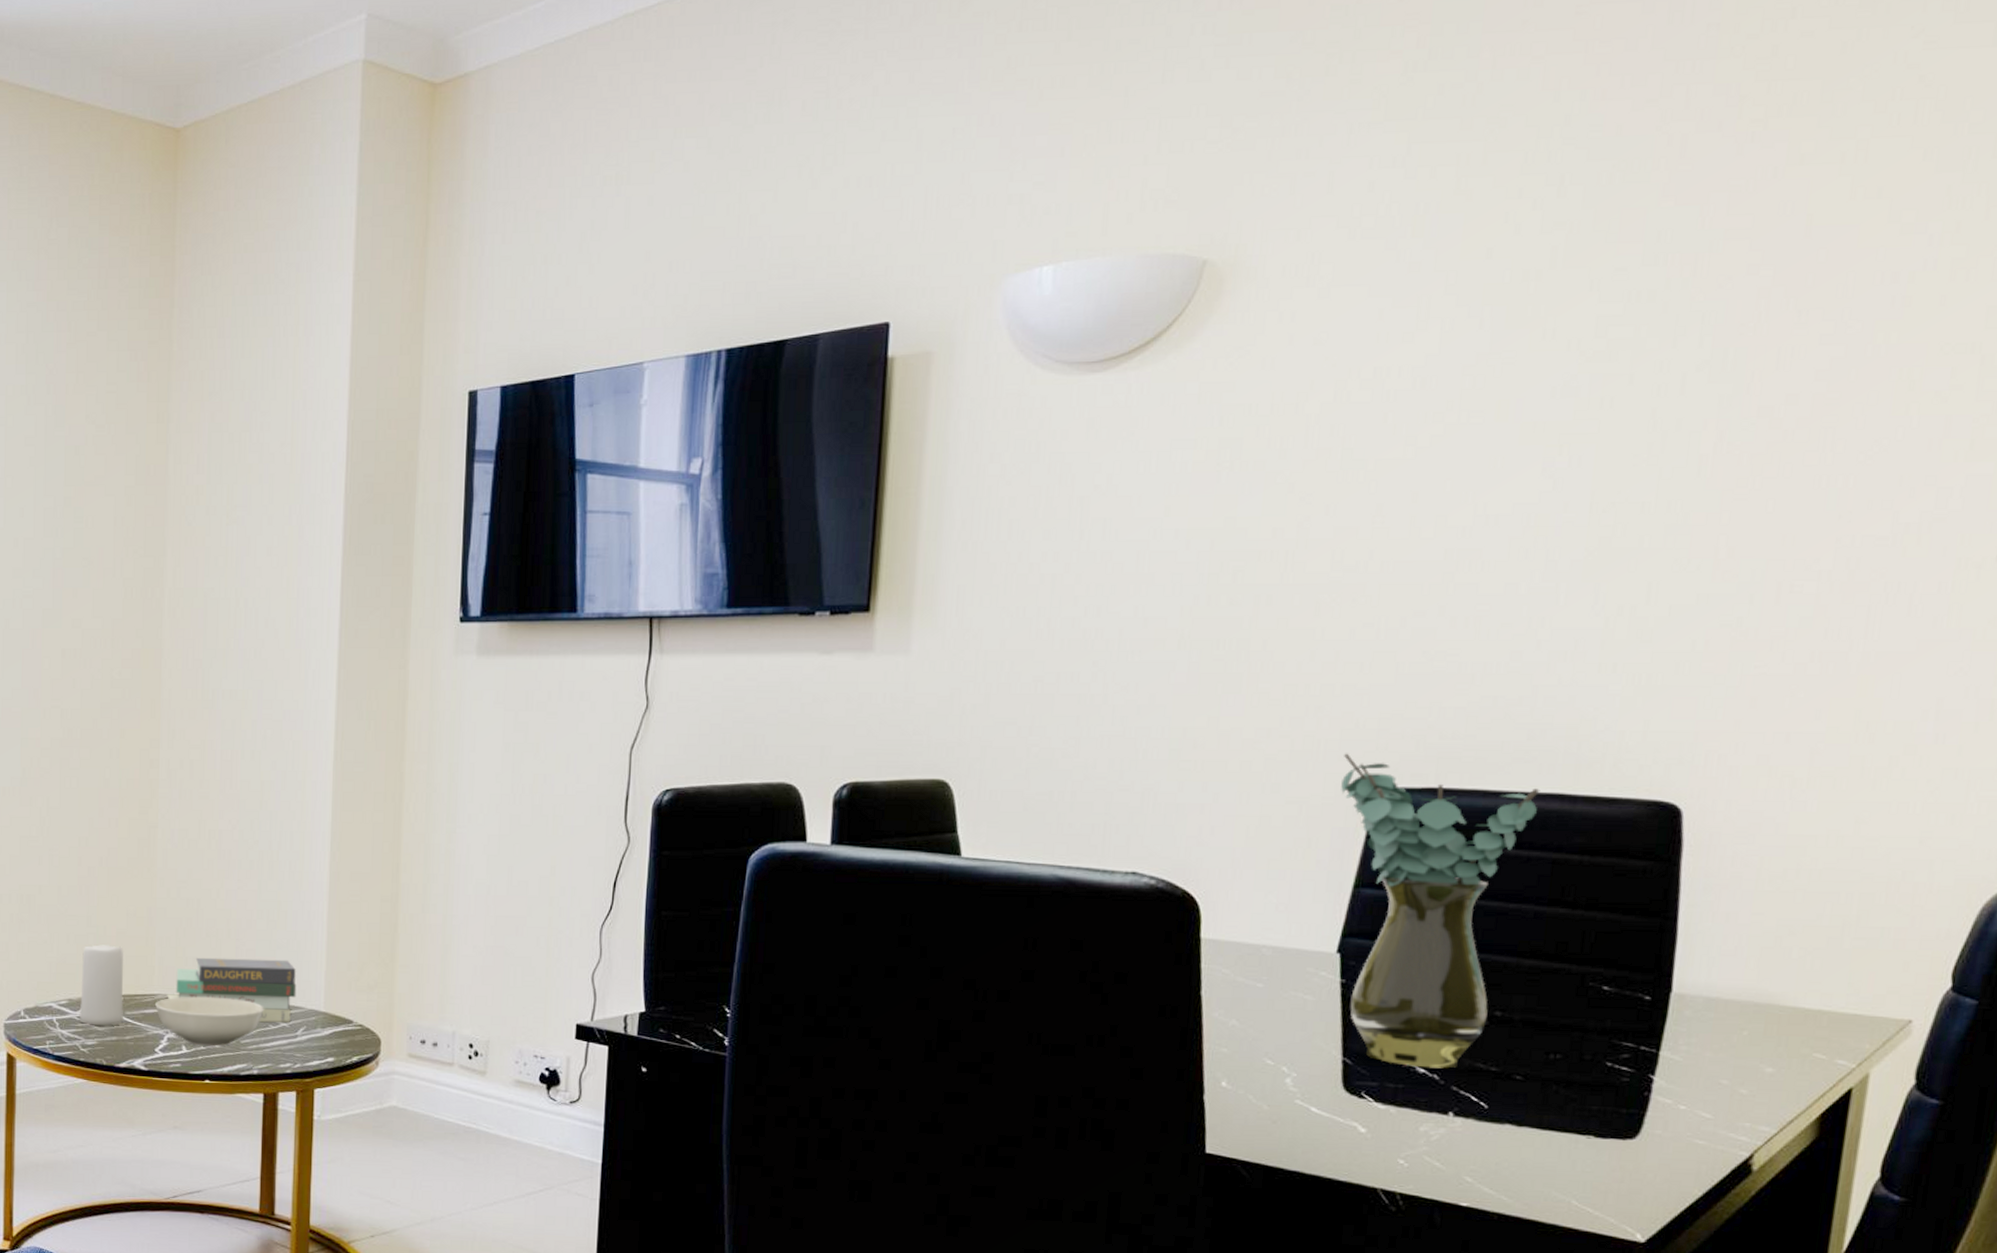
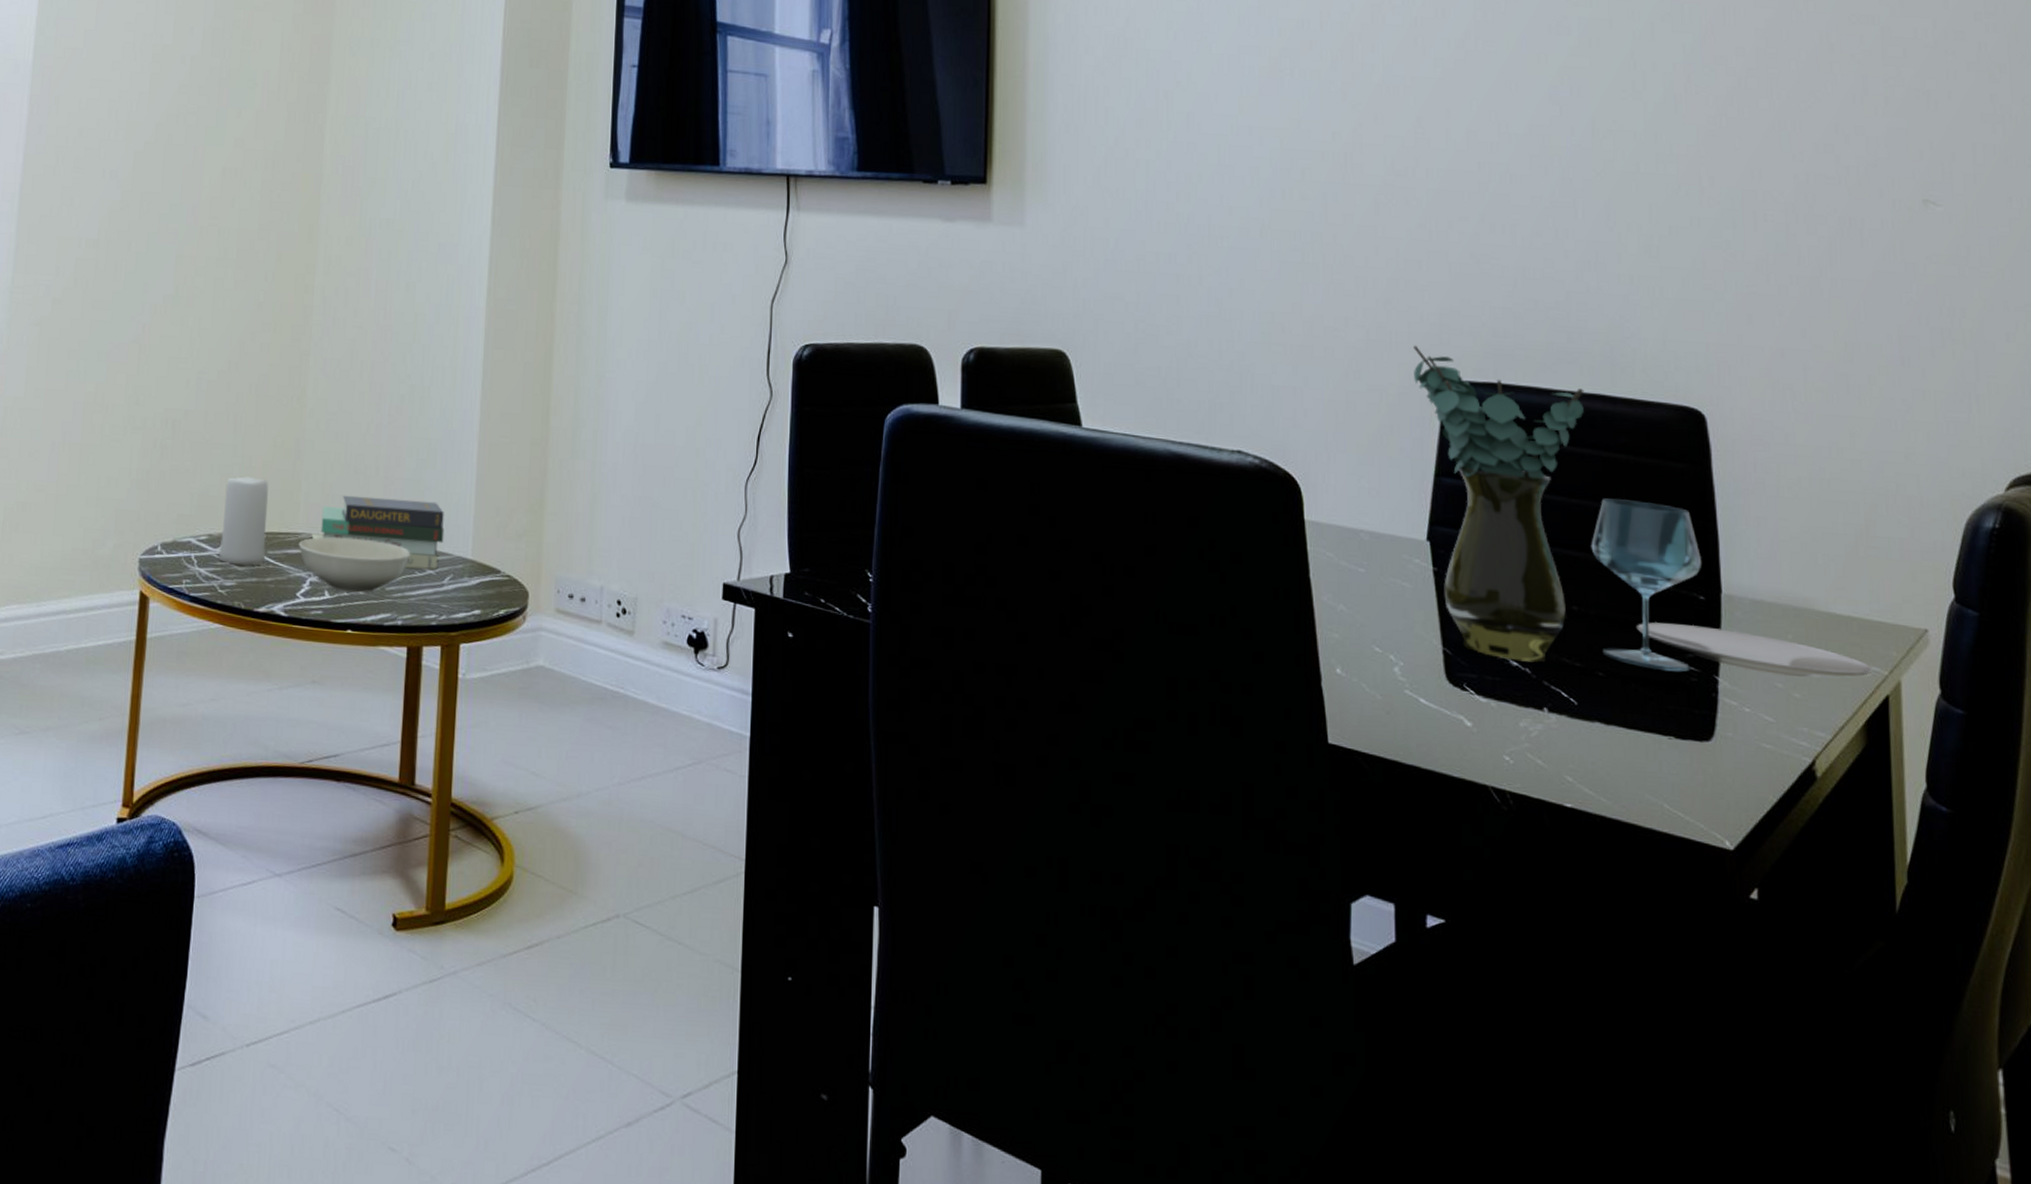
wine glass: none [1523,901,1654,1073] -> present [1591,498,1702,673]
plate: none [1565,1024,1838,1073] -> present [1636,622,1873,678]

